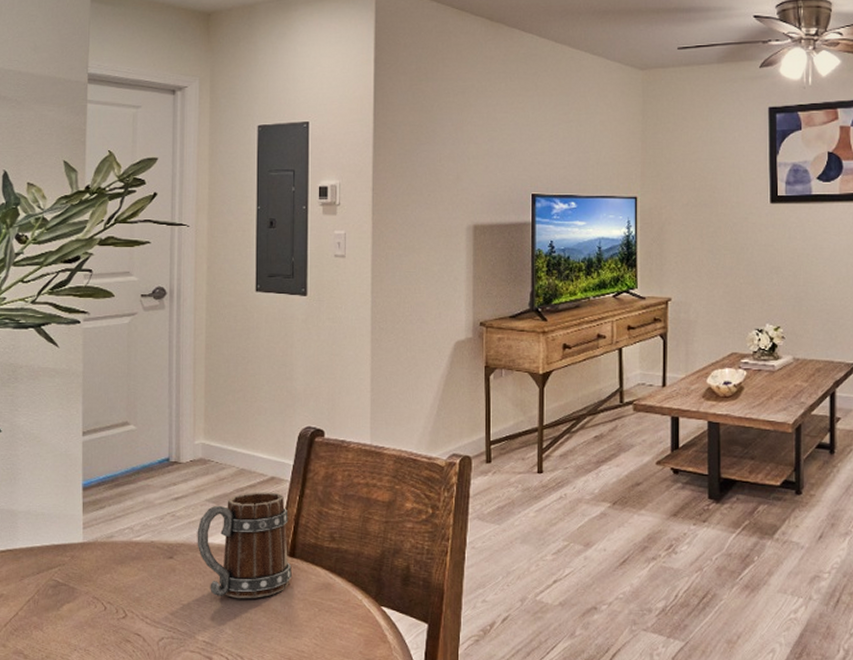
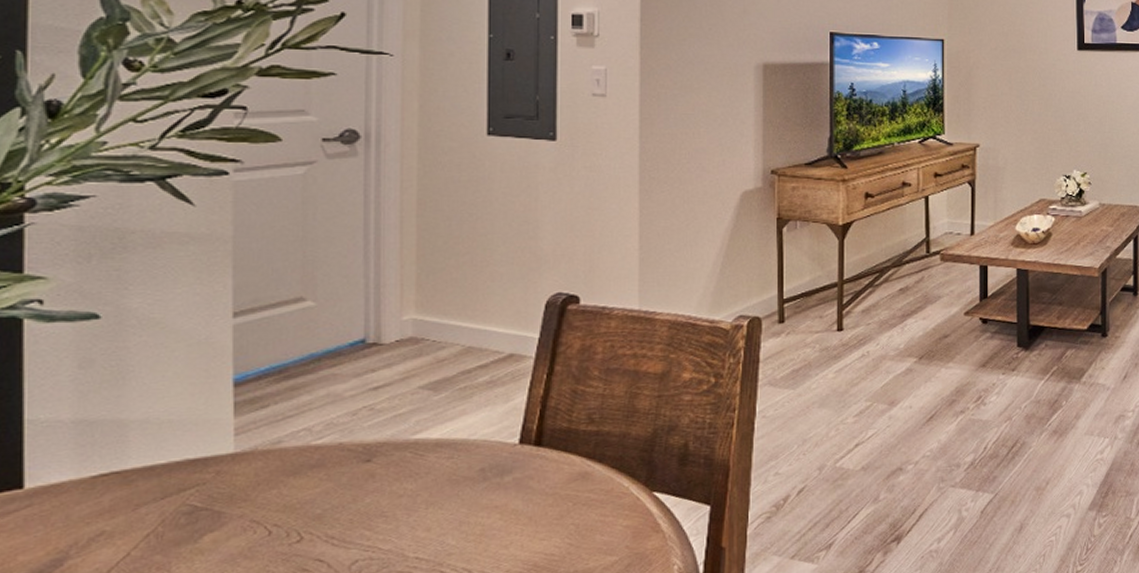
mug: present [197,492,292,599] -> none [406,372,537,502]

